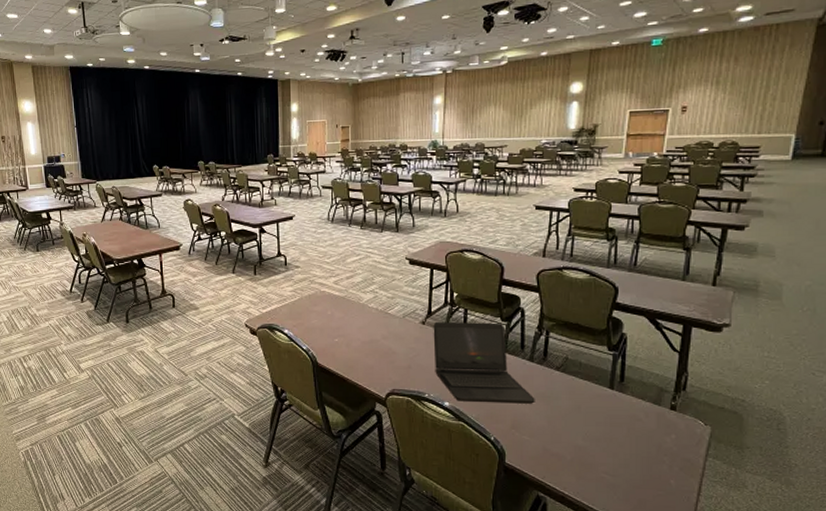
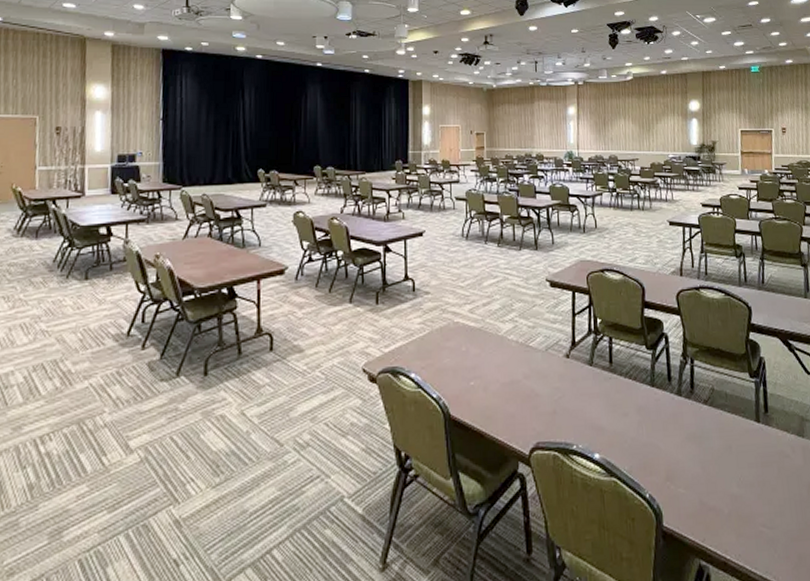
laptop computer: present [433,321,535,404] -> none [578,351,687,452]

